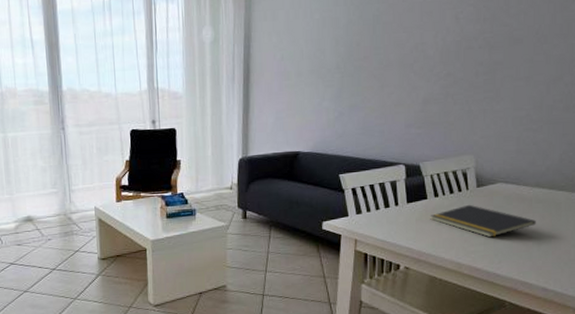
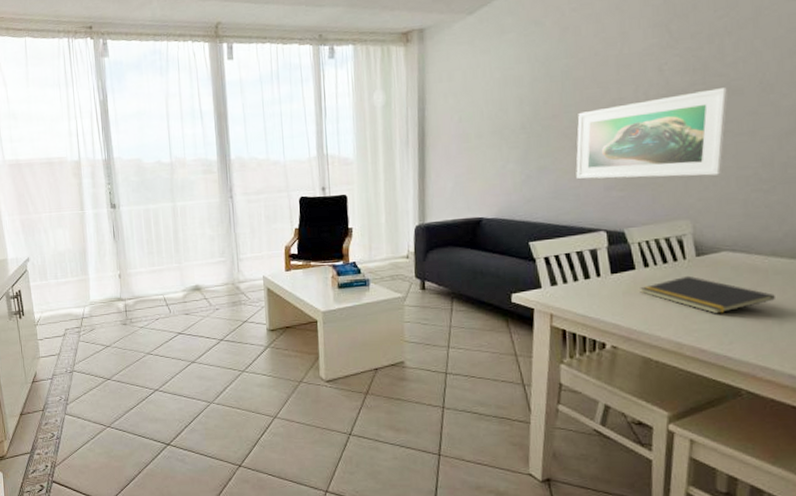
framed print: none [382,37,511,117] -> present [576,87,729,179]

